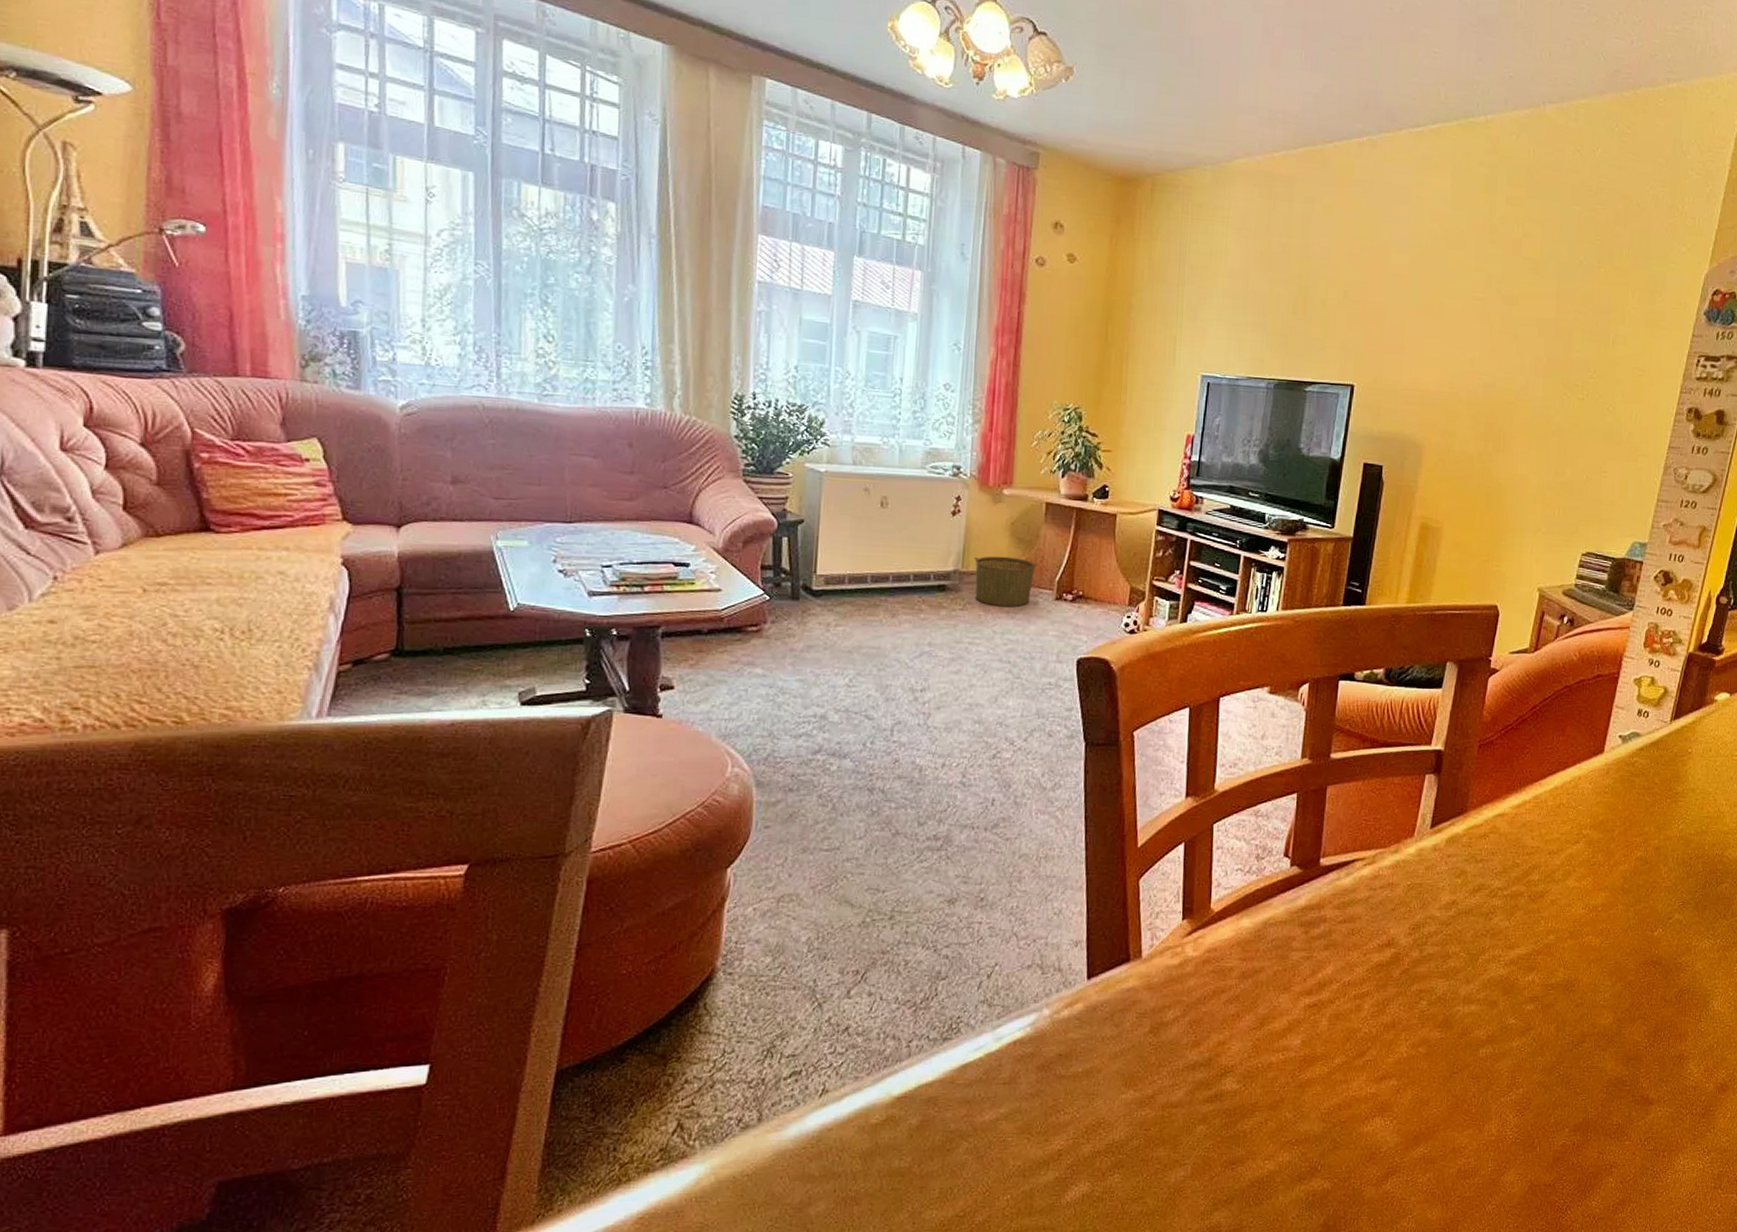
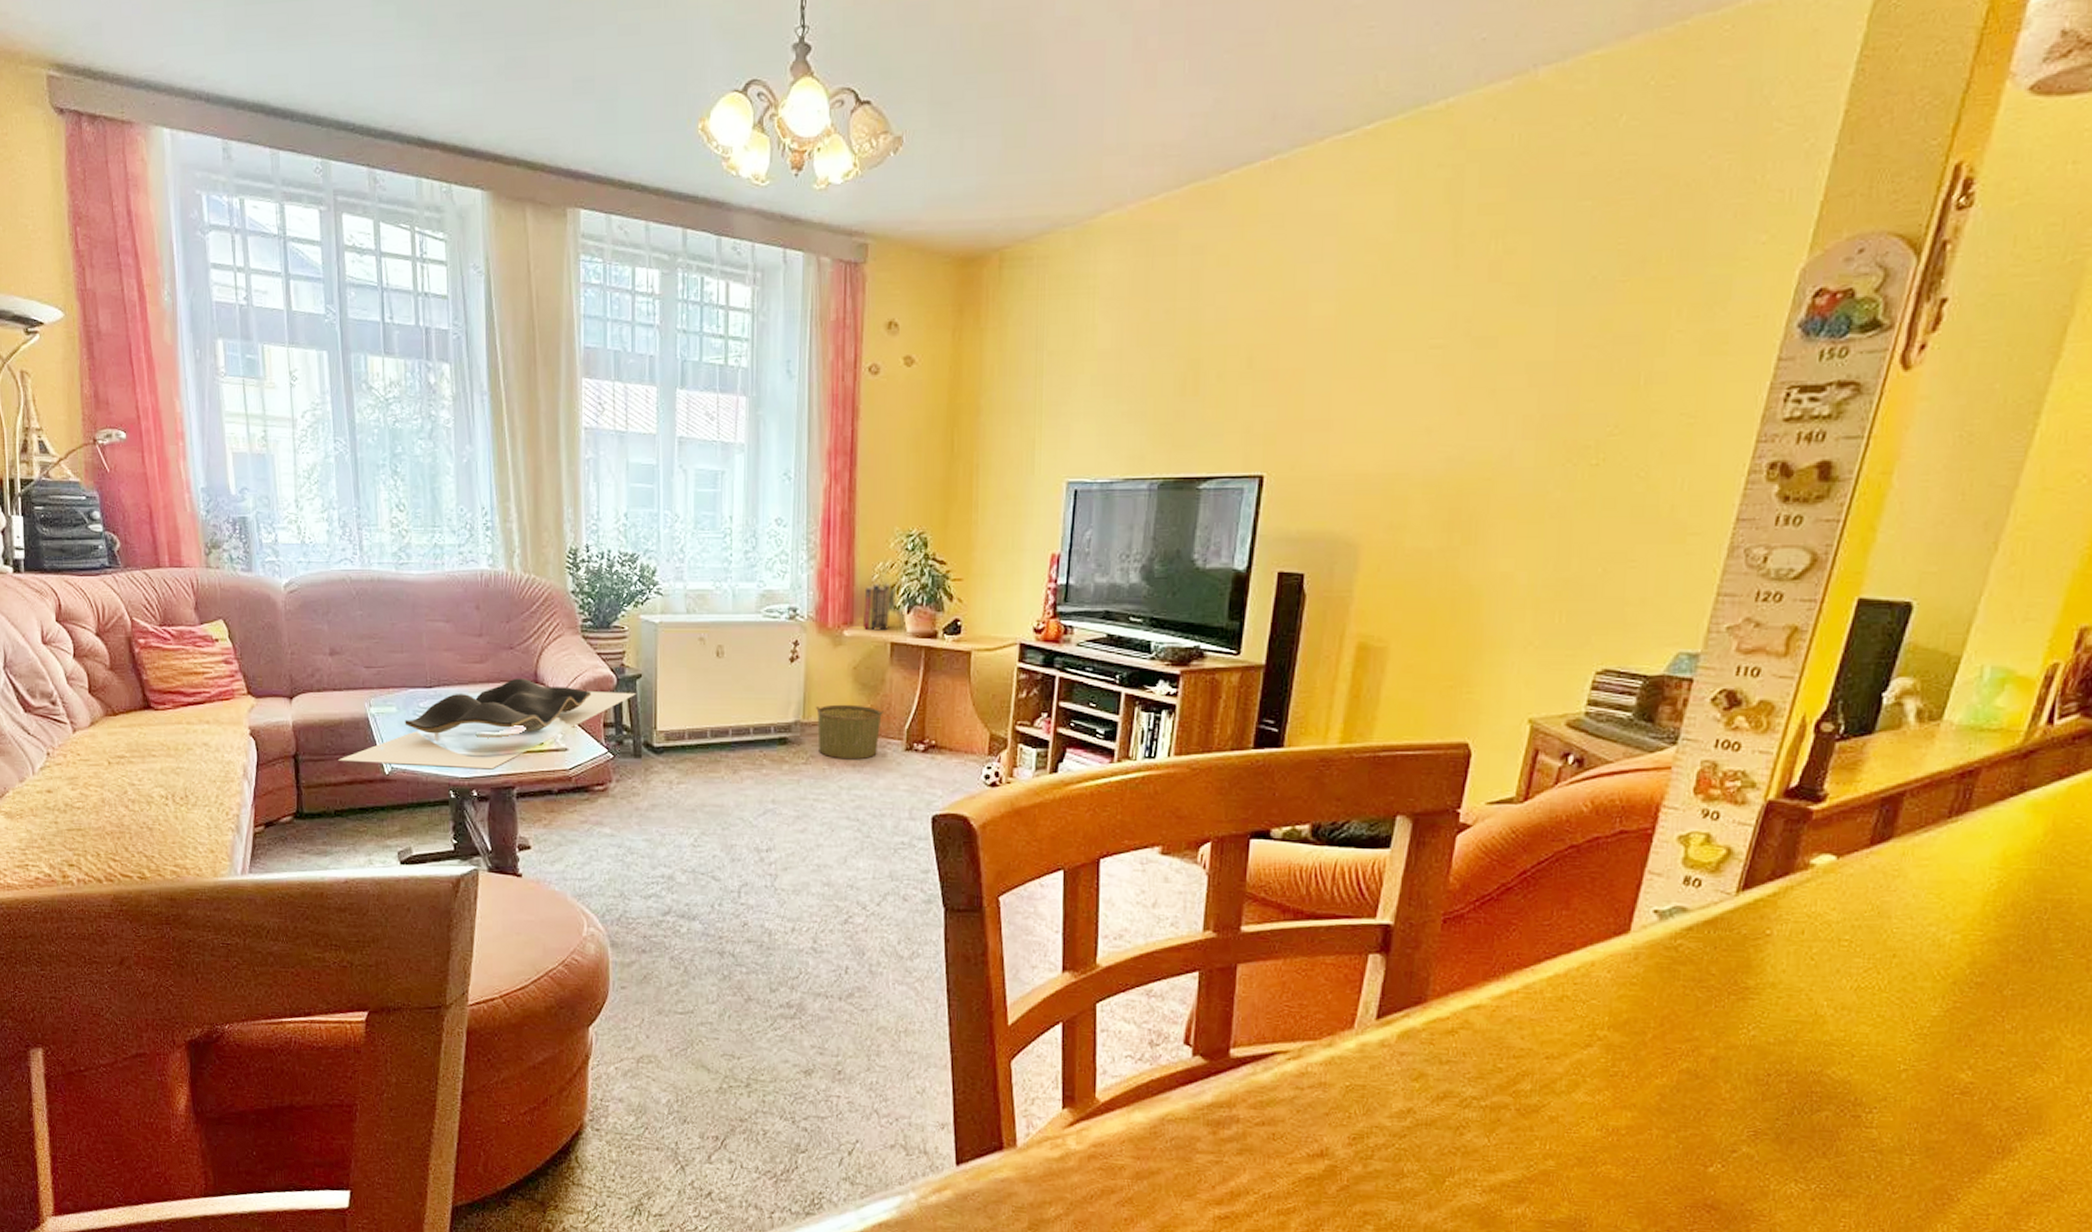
throw blanket: none [453,517,797,608] -> present [338,678,636,770]
books: none [1021,449,1048,492] -> present [862,583,891,631]

